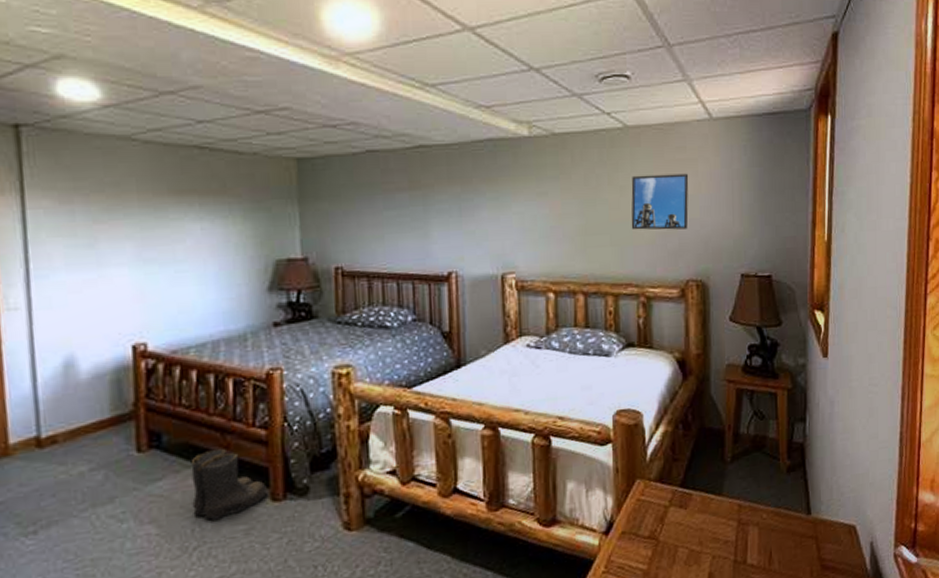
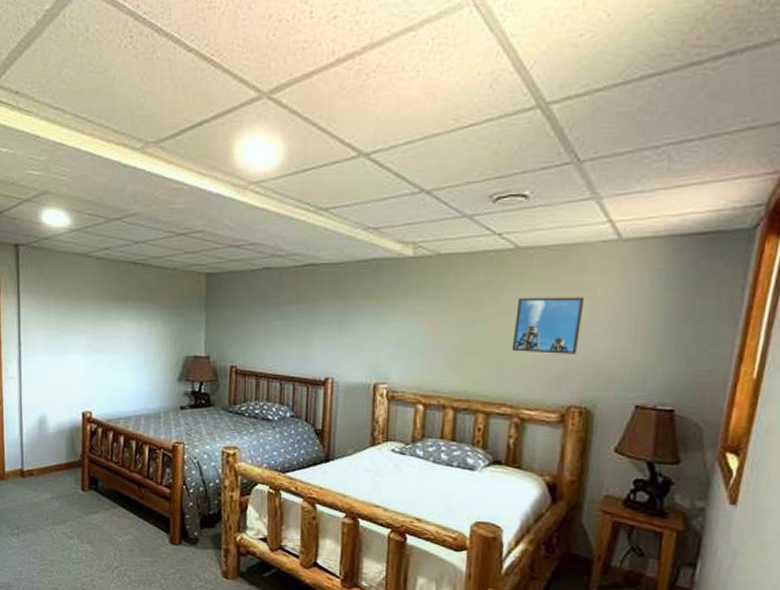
boots: present [191,448,269,520] -> none [116,497,169,550]

